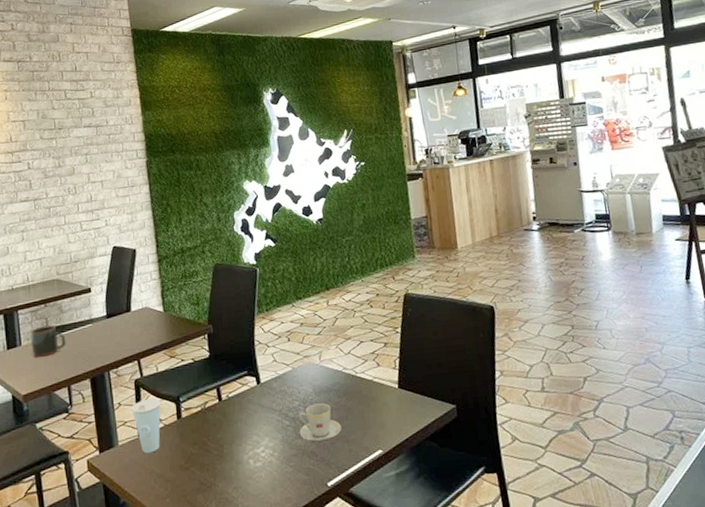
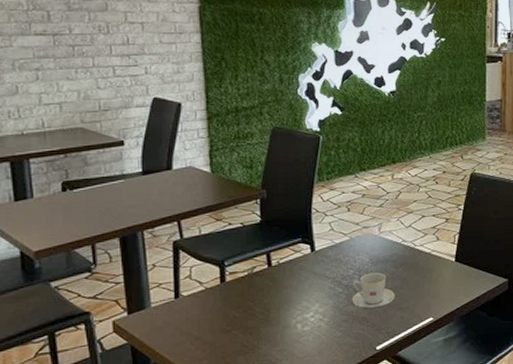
mug: present [31,325,66,357] -> none [46,178,91,212]
cup: present [131,398,161,454] -> none [168,261,203,316]

